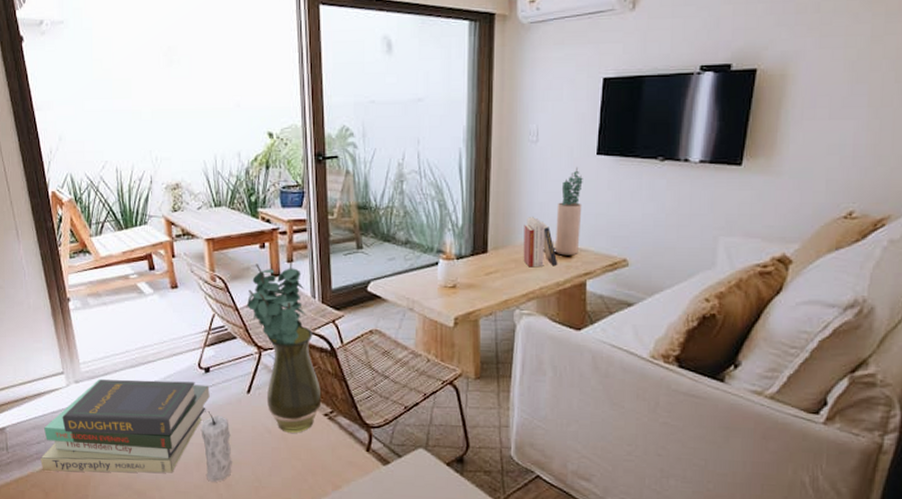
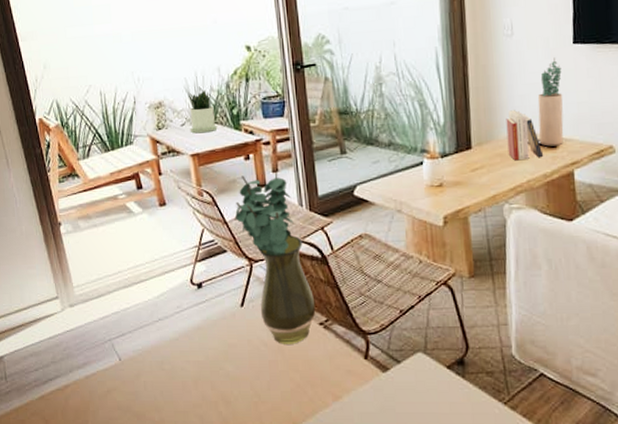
books: present [40,379,210,473] -> none [39,299,204,398]
candle: present [200,411,232,482] -> none [196,327,230,400]
planter: none [206,174,234,218] -> present [188,90,218,134]

